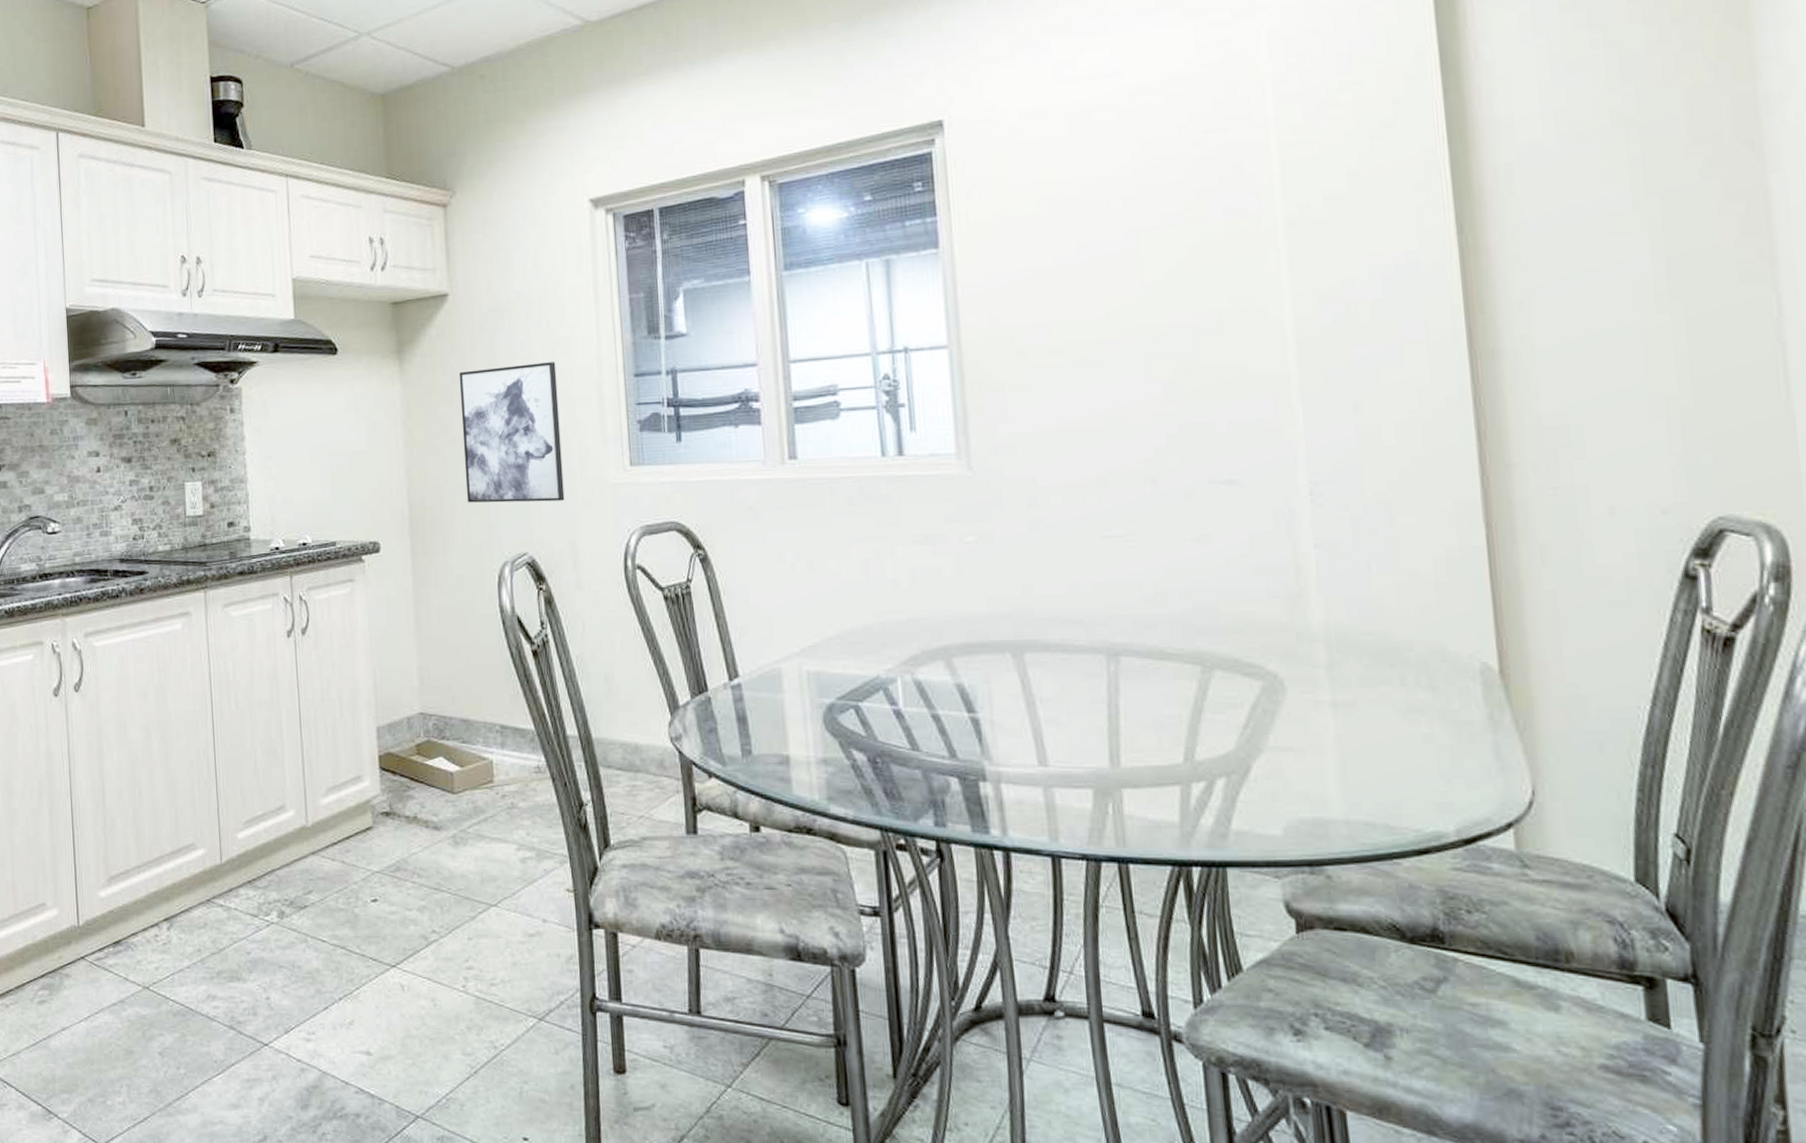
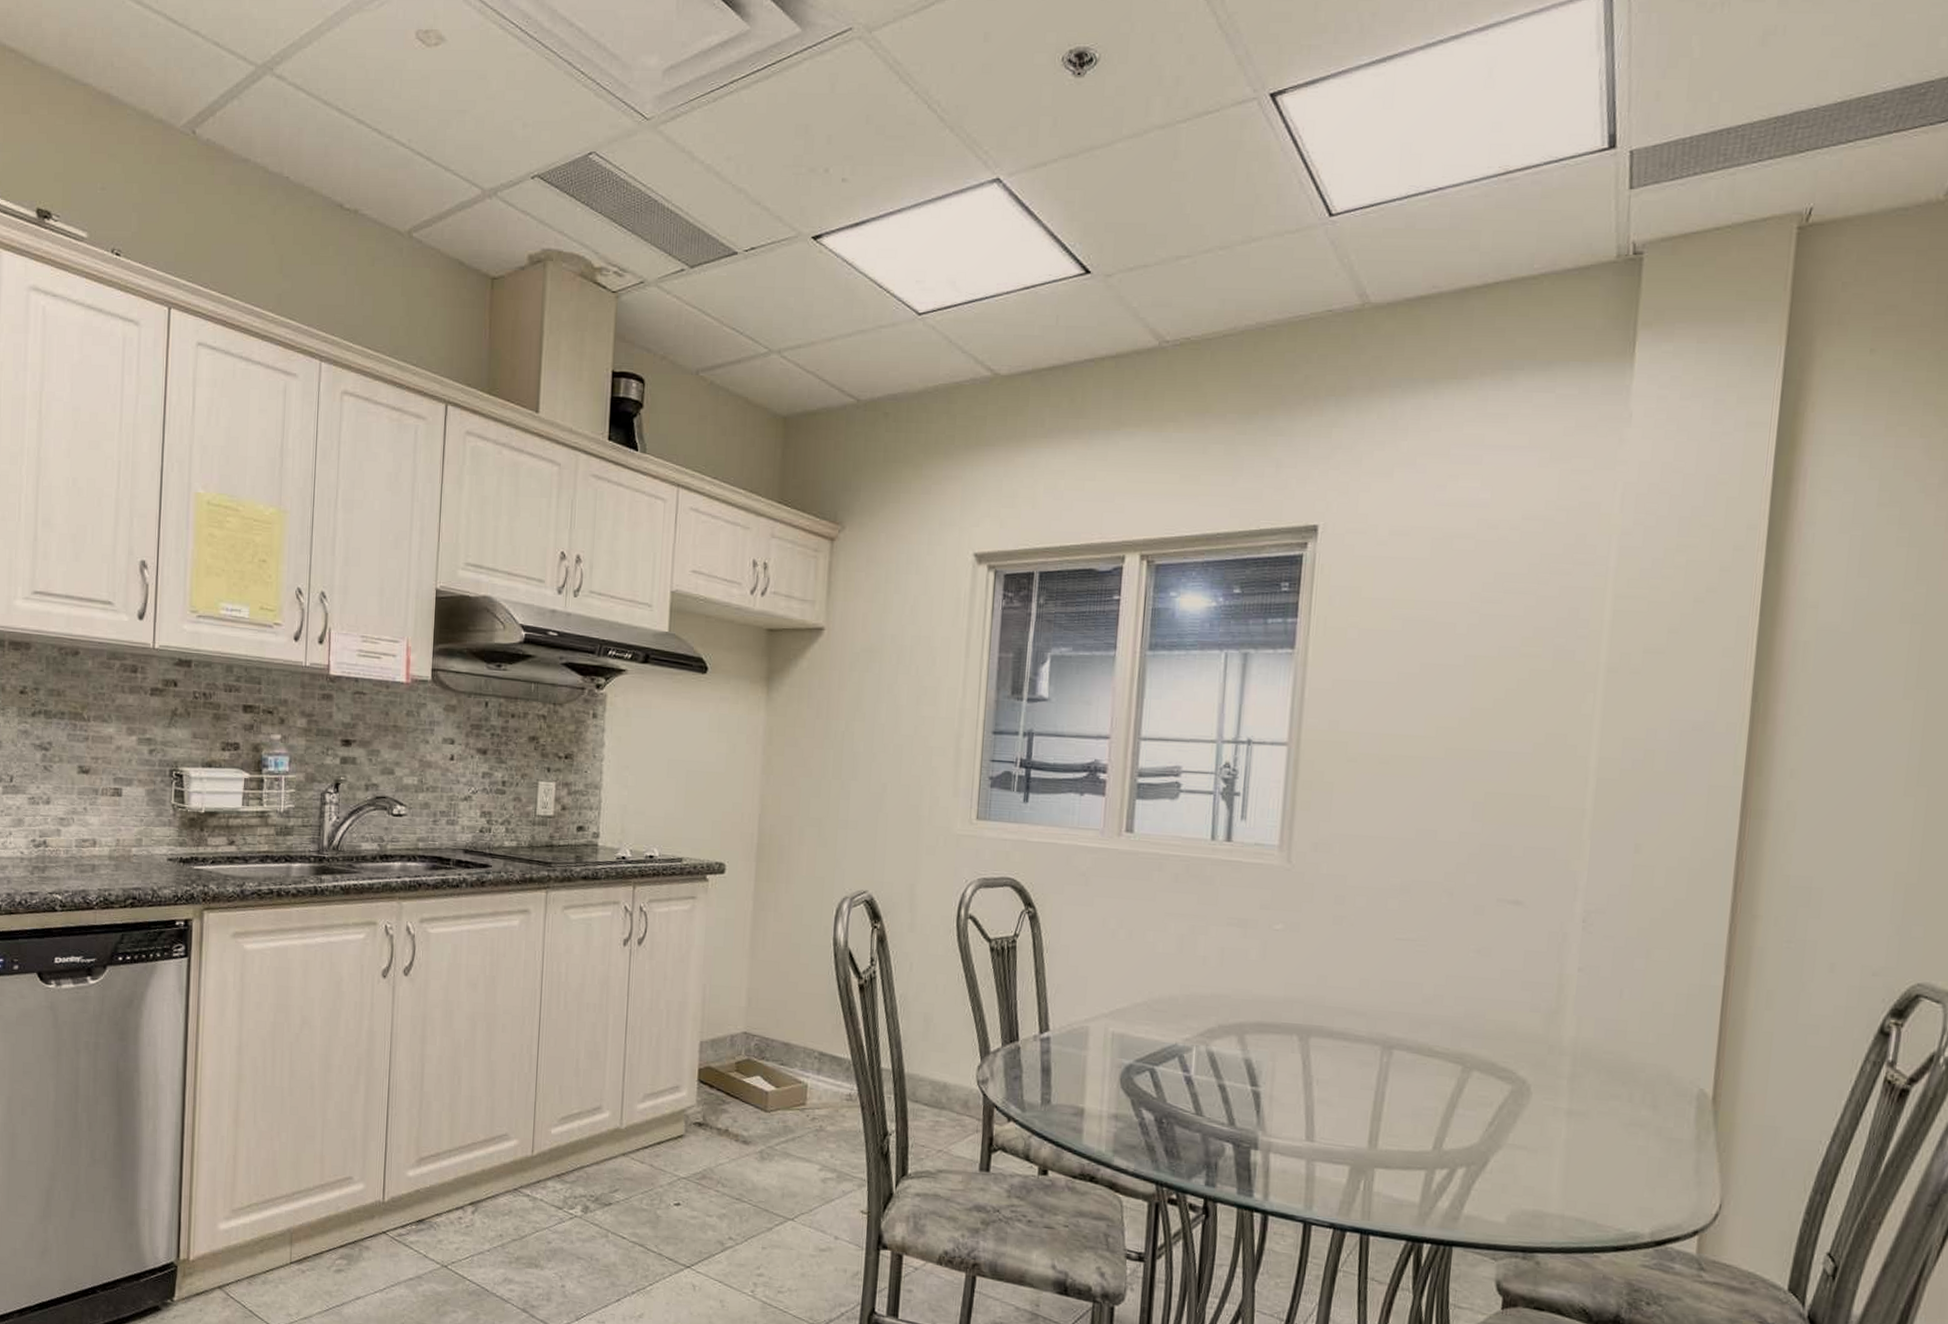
wall art: present [458,362,565,503] -> none [815,706,919,845]

